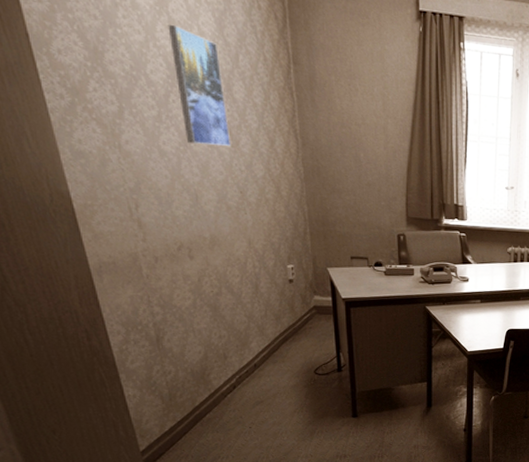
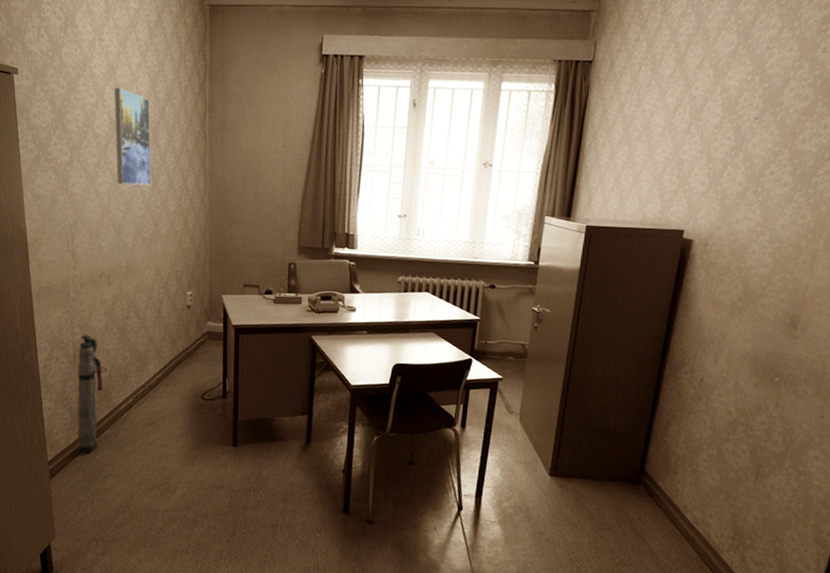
standpipe: none [162,313,202,439] -> present [76,333,108,454]

